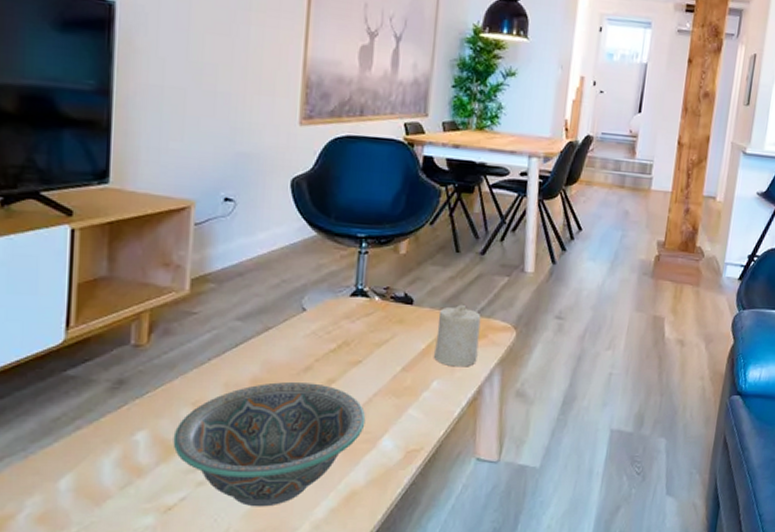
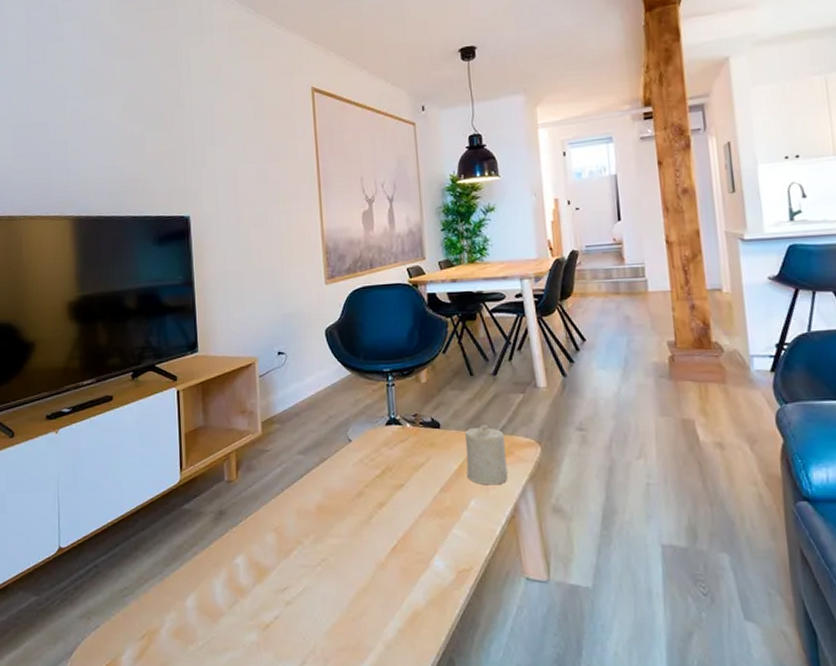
decorative bowl: present [173,382,366,507] -> none [263,507,416,626]

